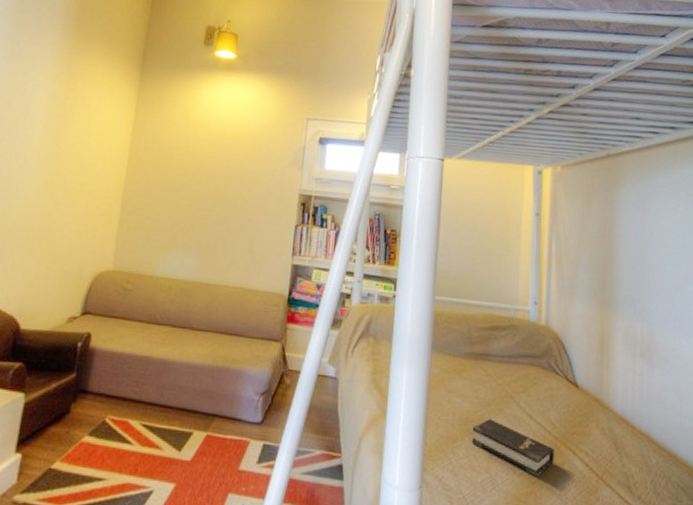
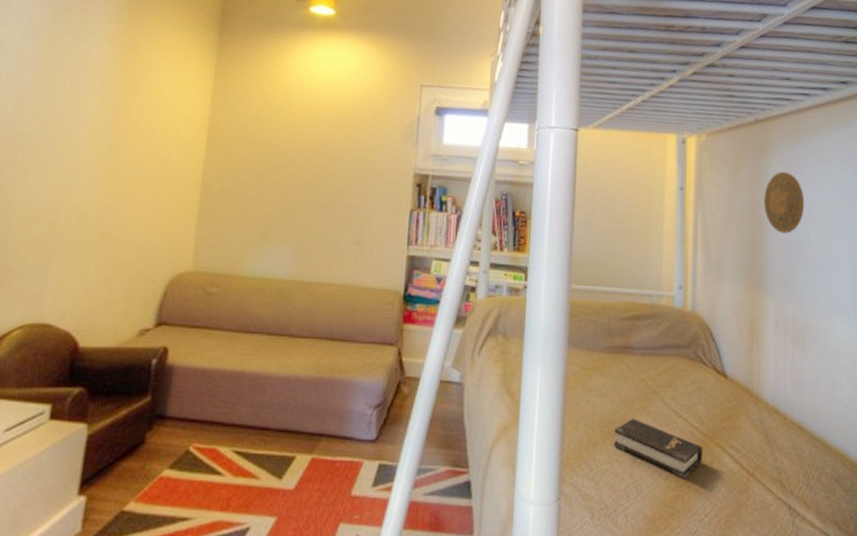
decorative plate: none [615,201,654,259] -> present [764,171,805,234]

